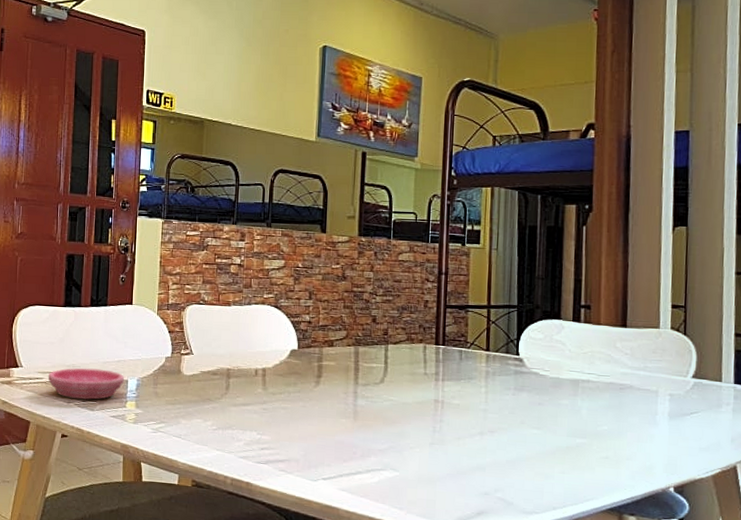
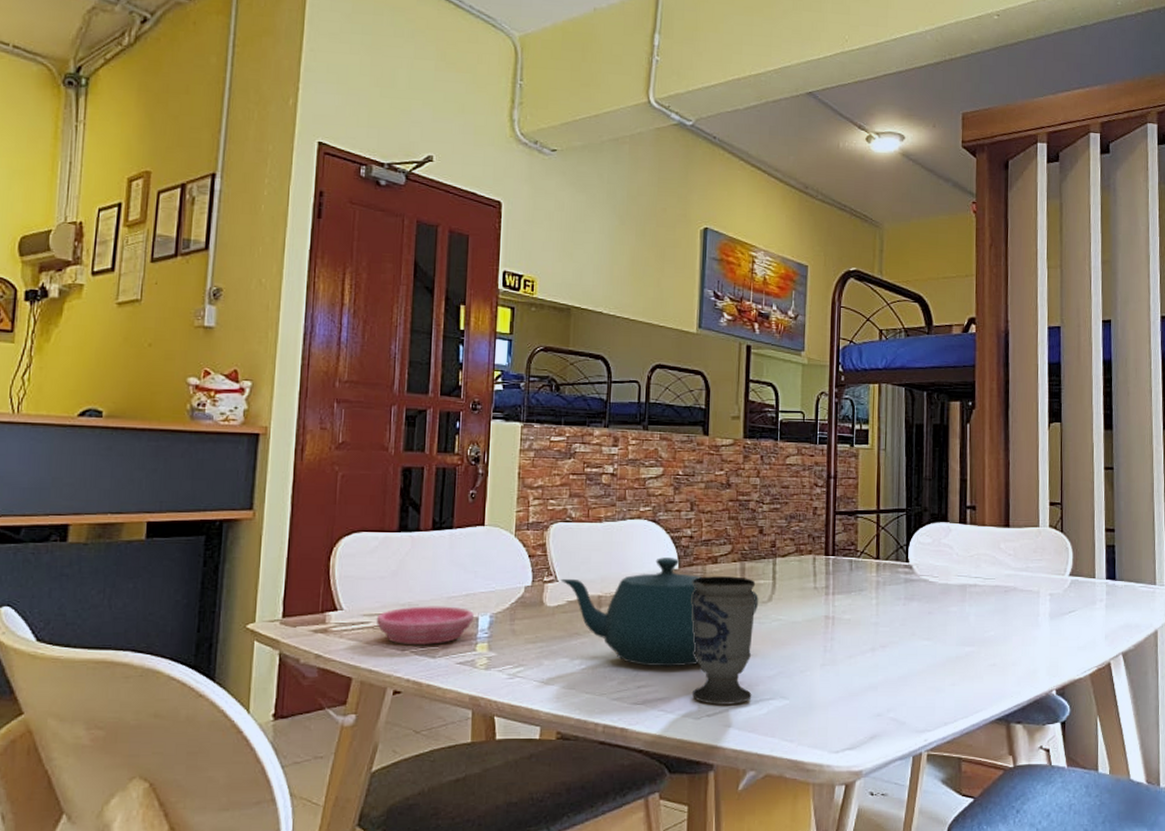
teapot: none [195,339,372,435] -> present [560,557,759,667]
cup: none [309,357,369,472] -> present [691,576,756,705]

